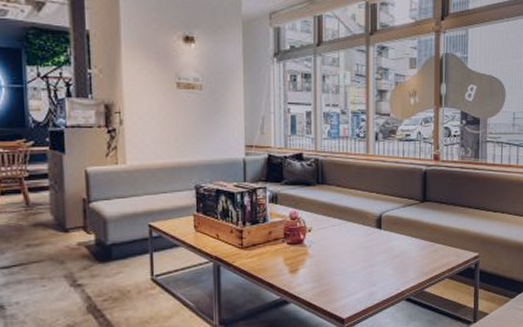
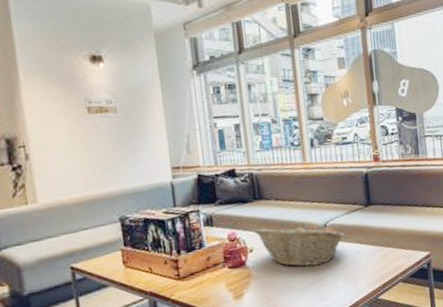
fruit basket: none [313,210,398,253] -> present [253,222,345,267]

